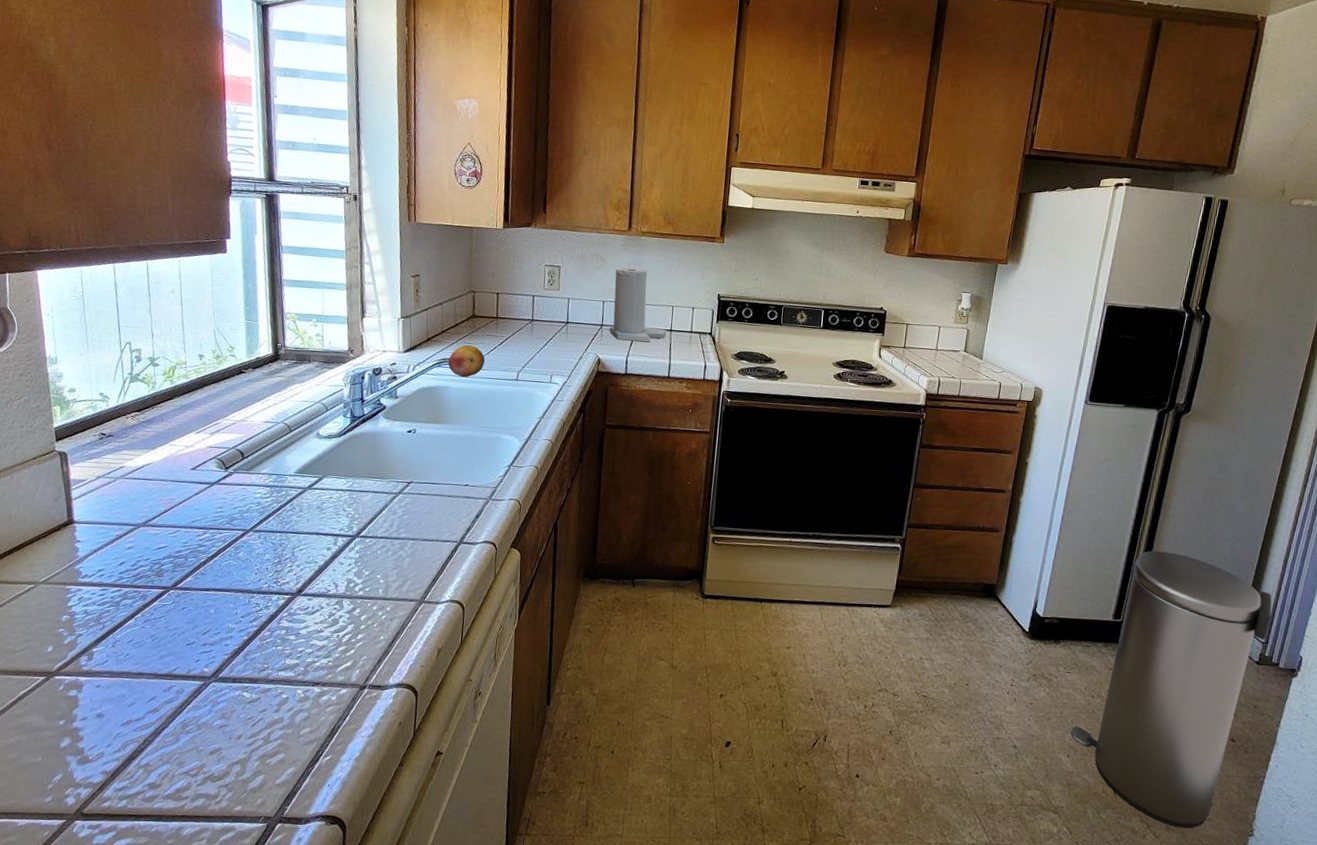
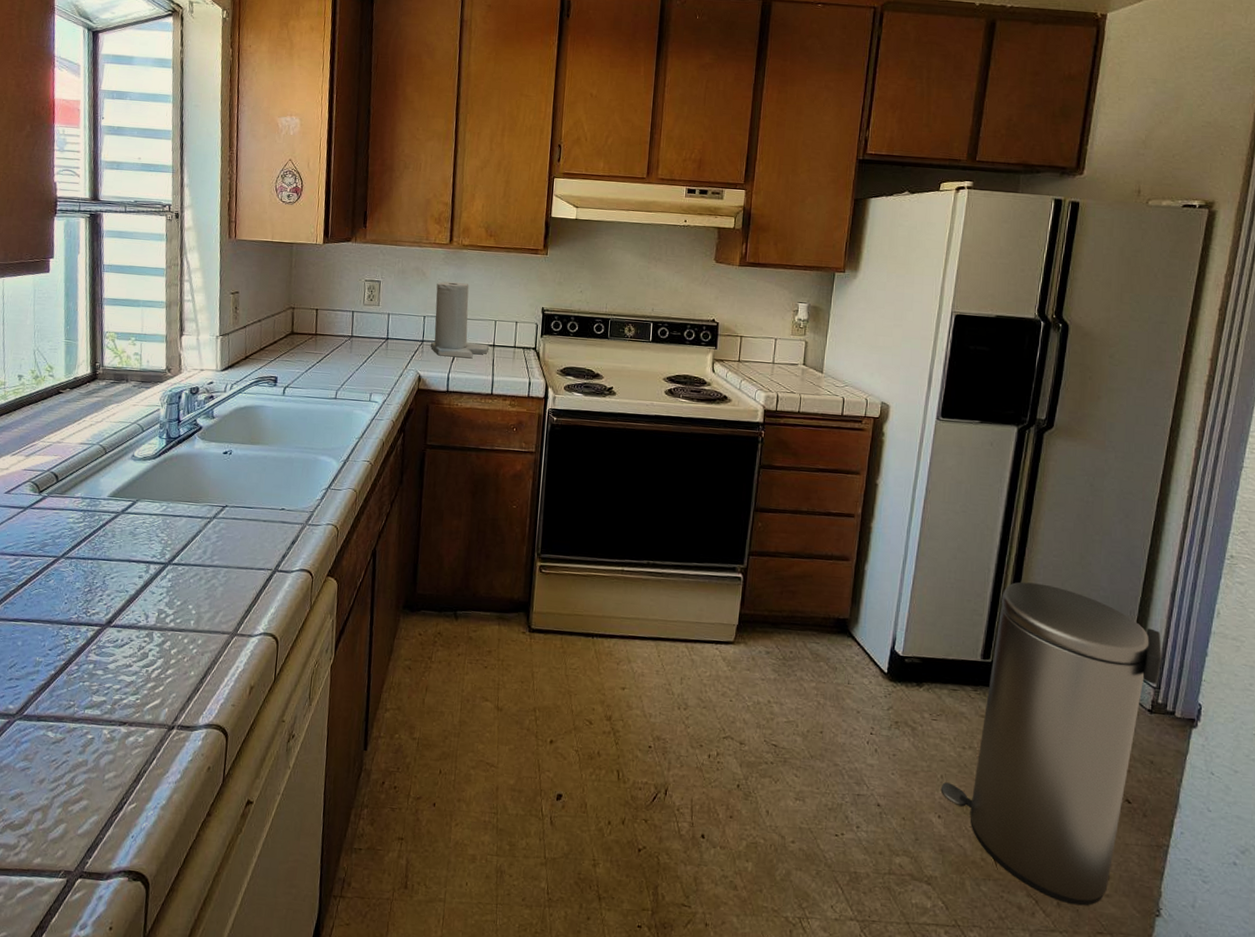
fruit: present [447,345,486,377] -> none [265,362,304,396]

